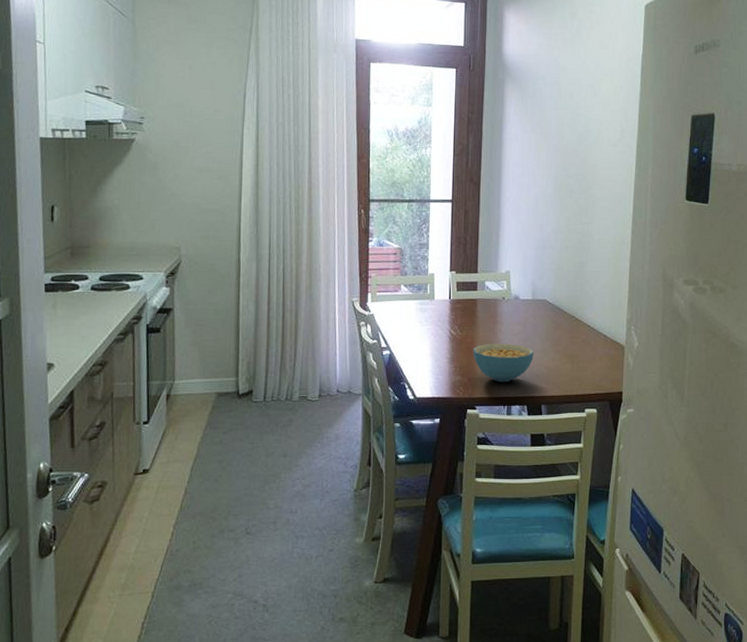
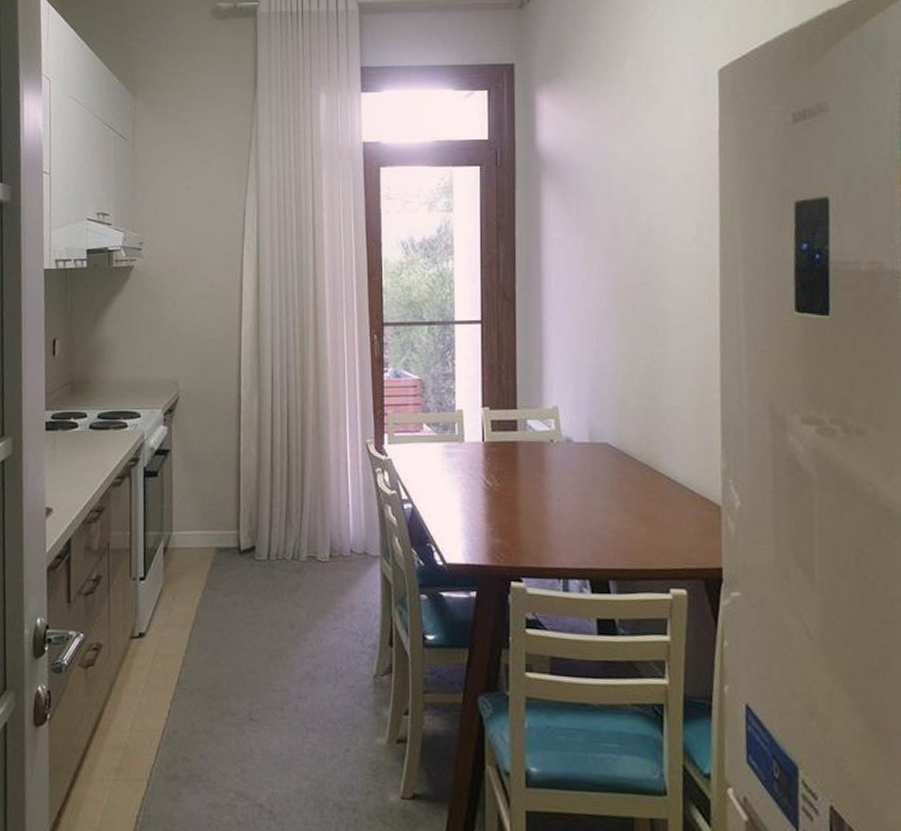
cereal bowl: present [473,343,534,382] -> none [515,498,595,548]

